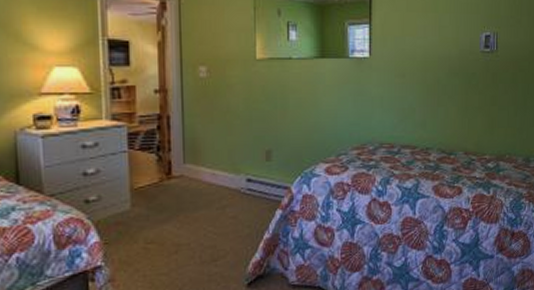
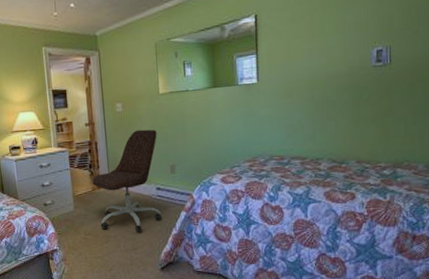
office chair: none [160,103,253,237] -> present [92,129,162,232]

